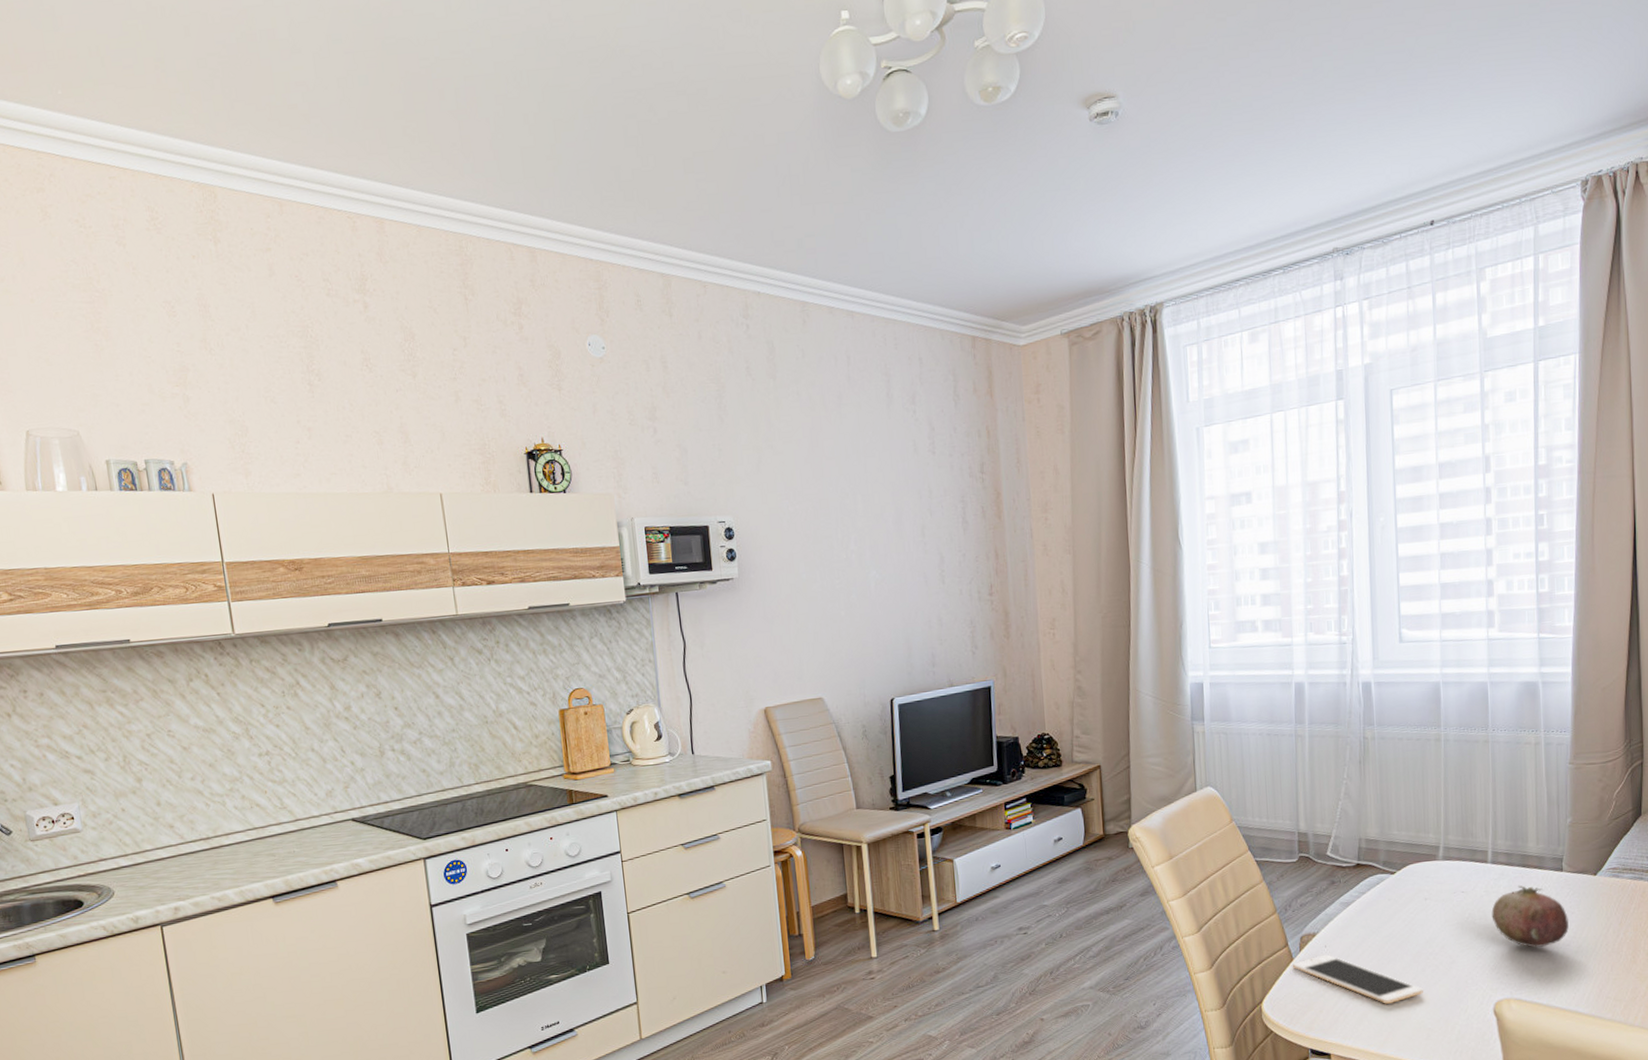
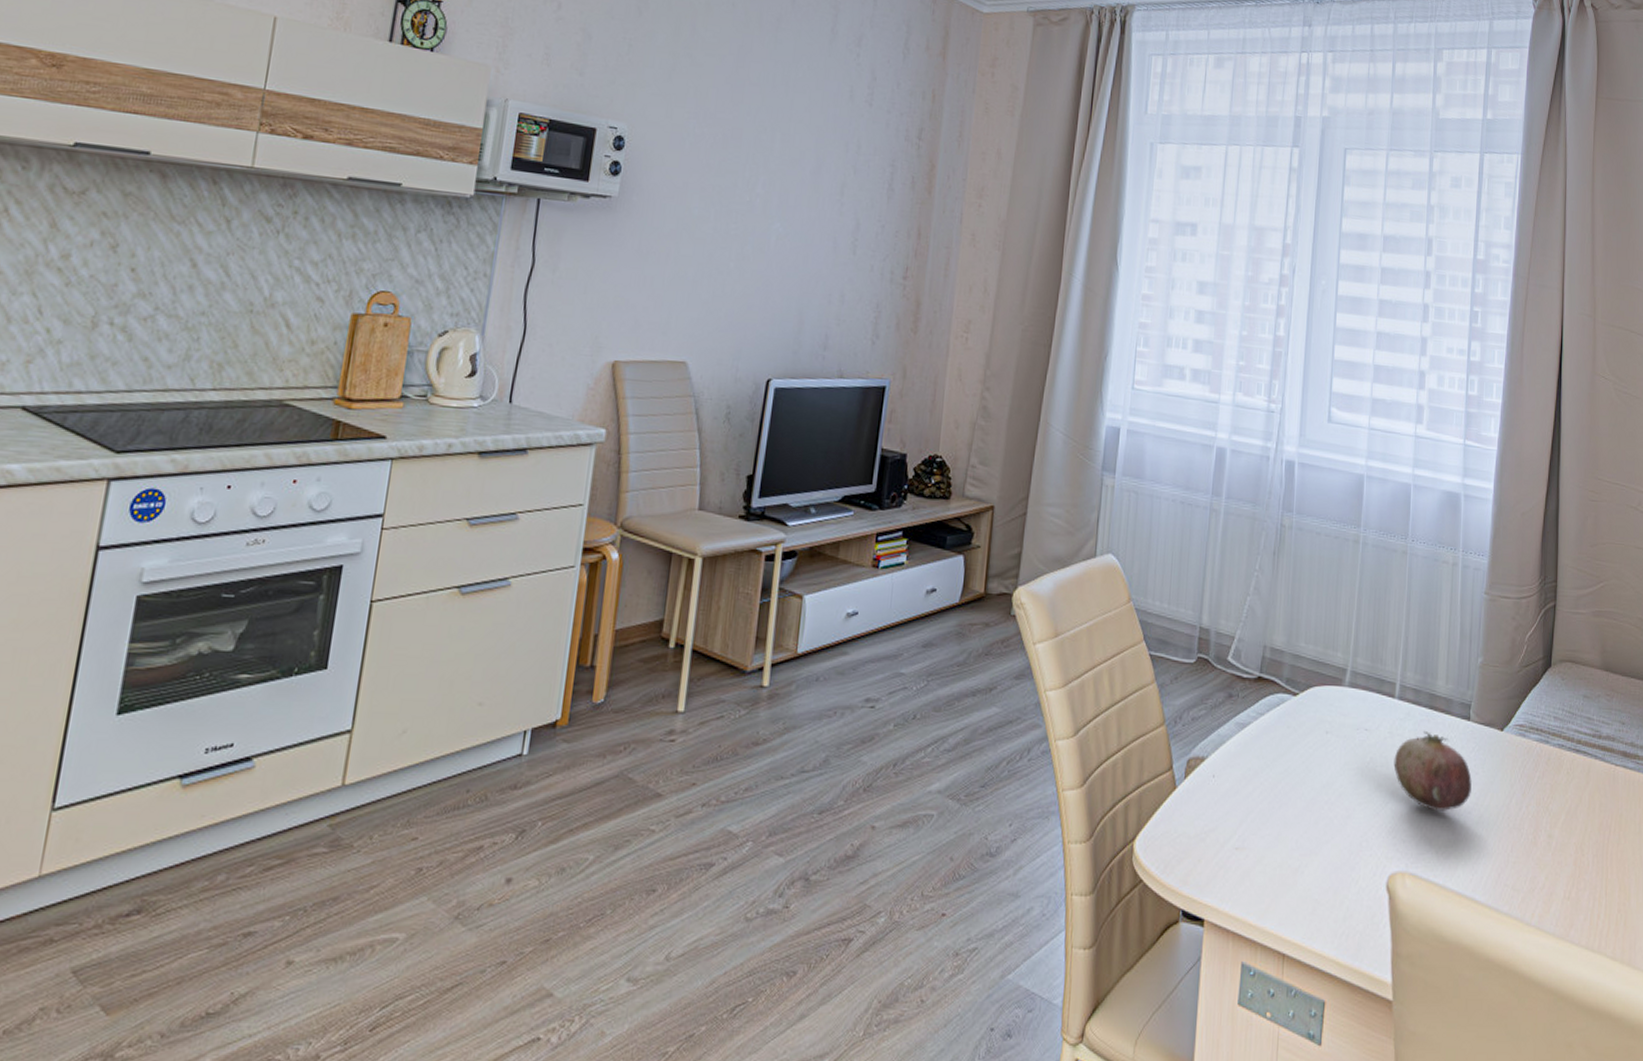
cell phone: present [1292,954,1423,1004] -> none [1174,786,1314,861]

